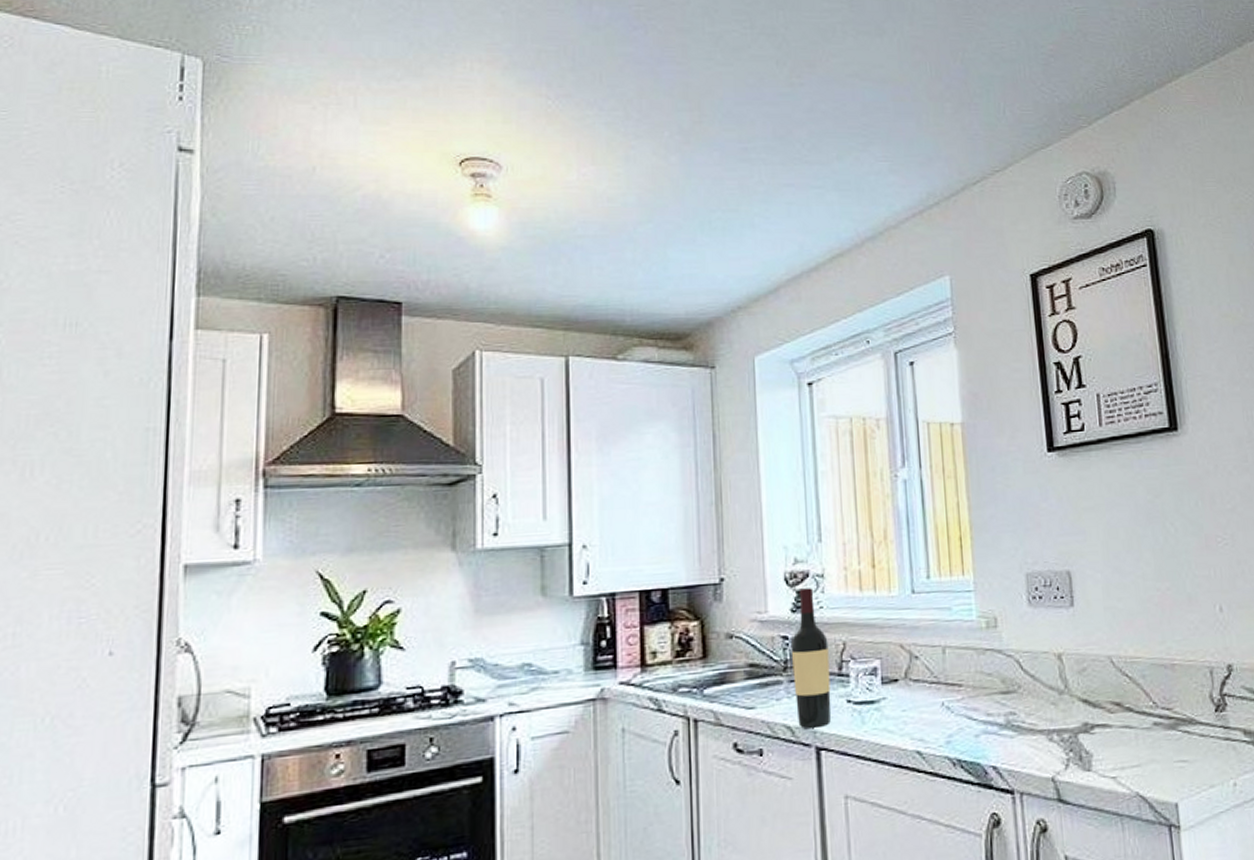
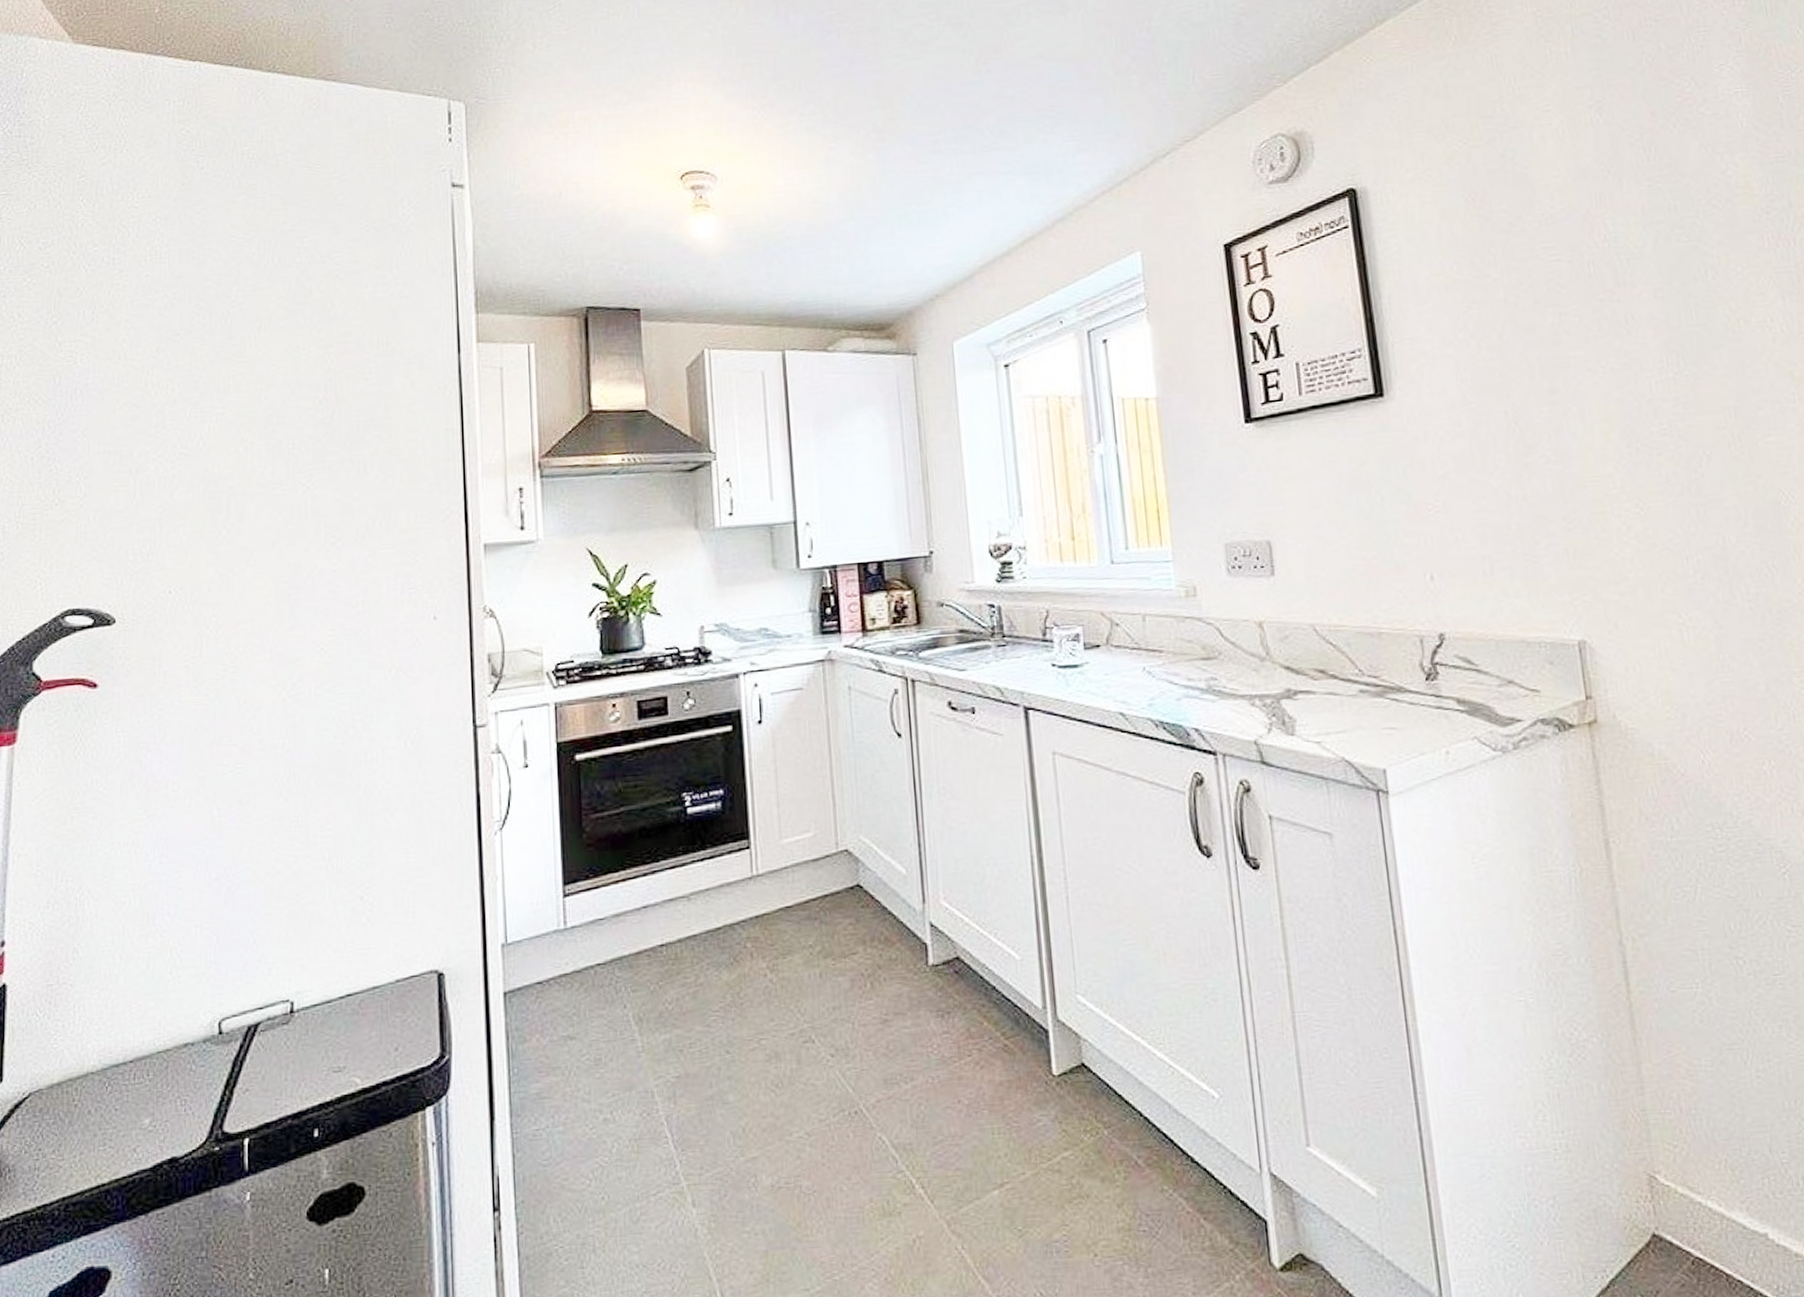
wine bottle: present [792,588,832,730] -> none [998,559,1038,691]

